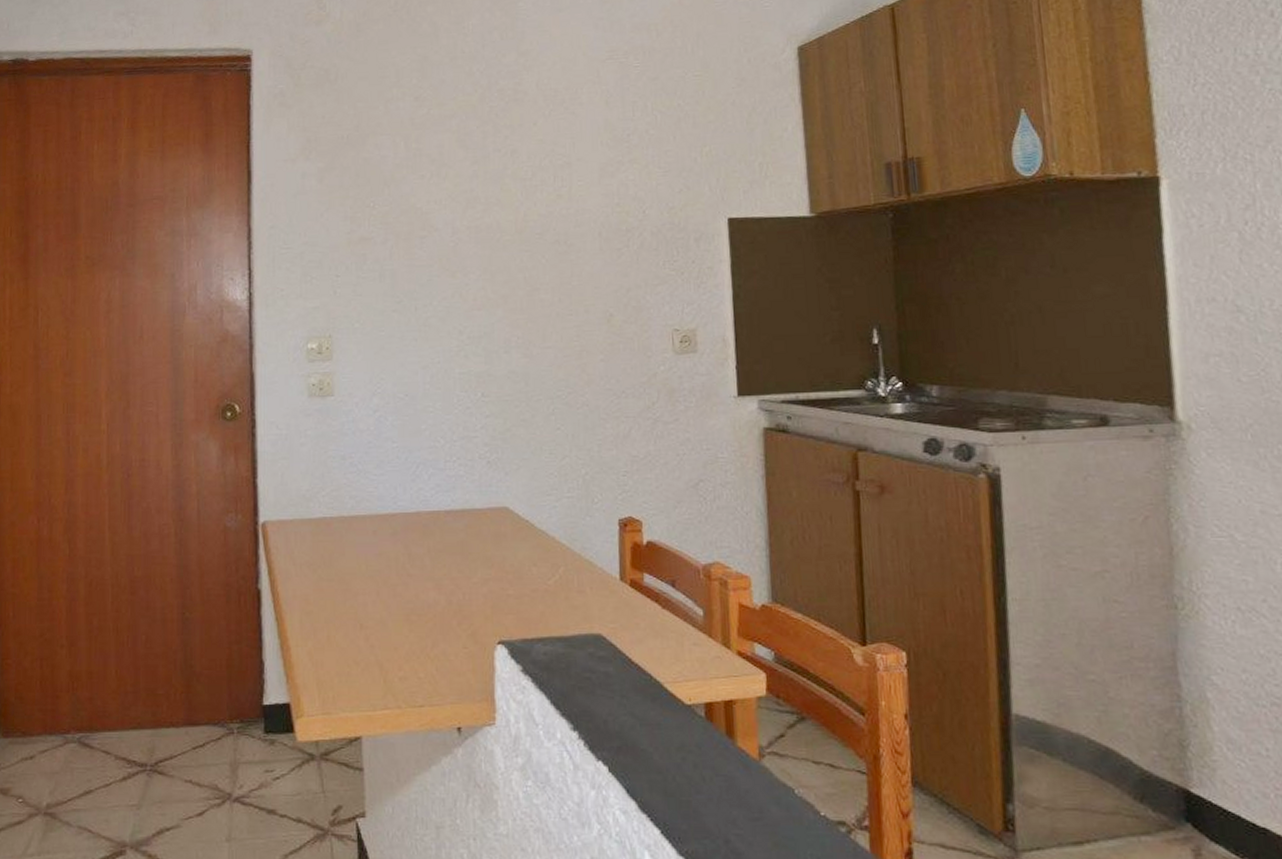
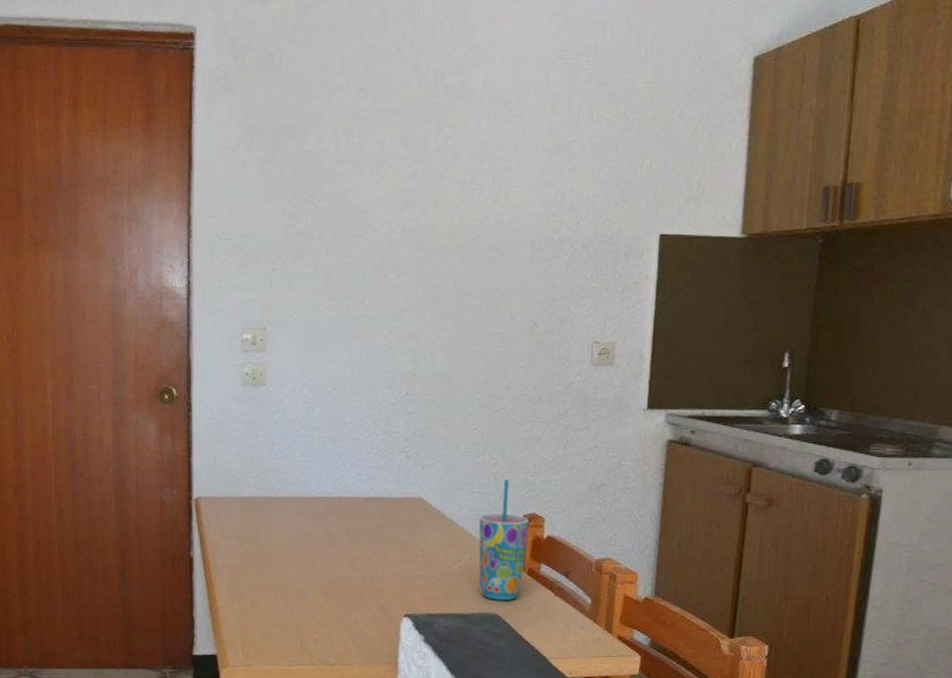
cup: none [571,481,627,619] -> present [478,480,530,601]

